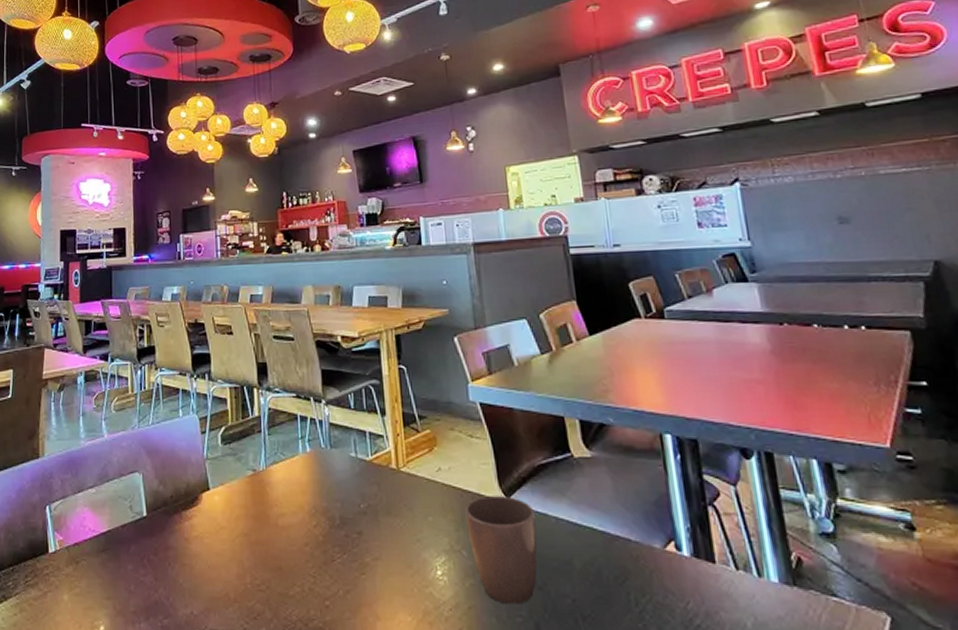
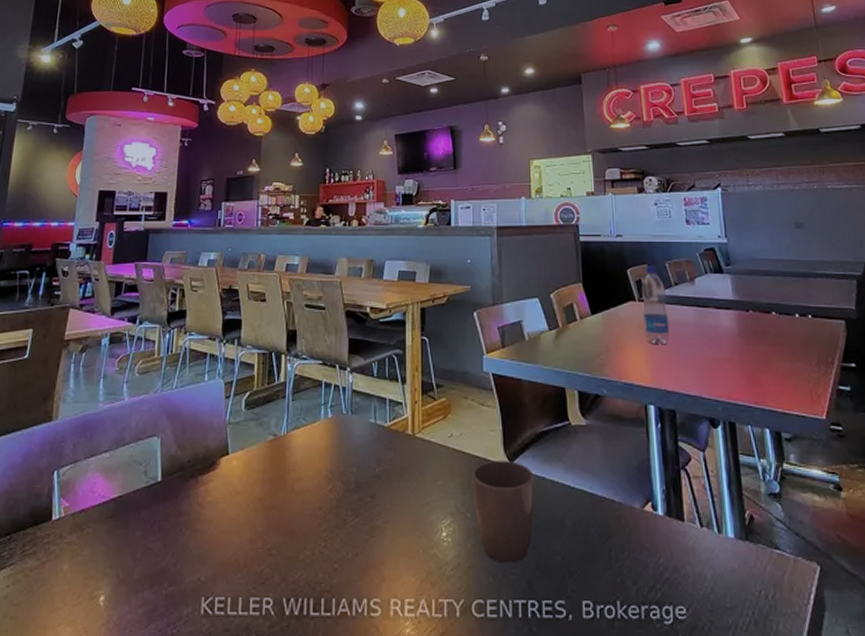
bottle: none [647,277,685,367] -> present [641,265,670,345]

